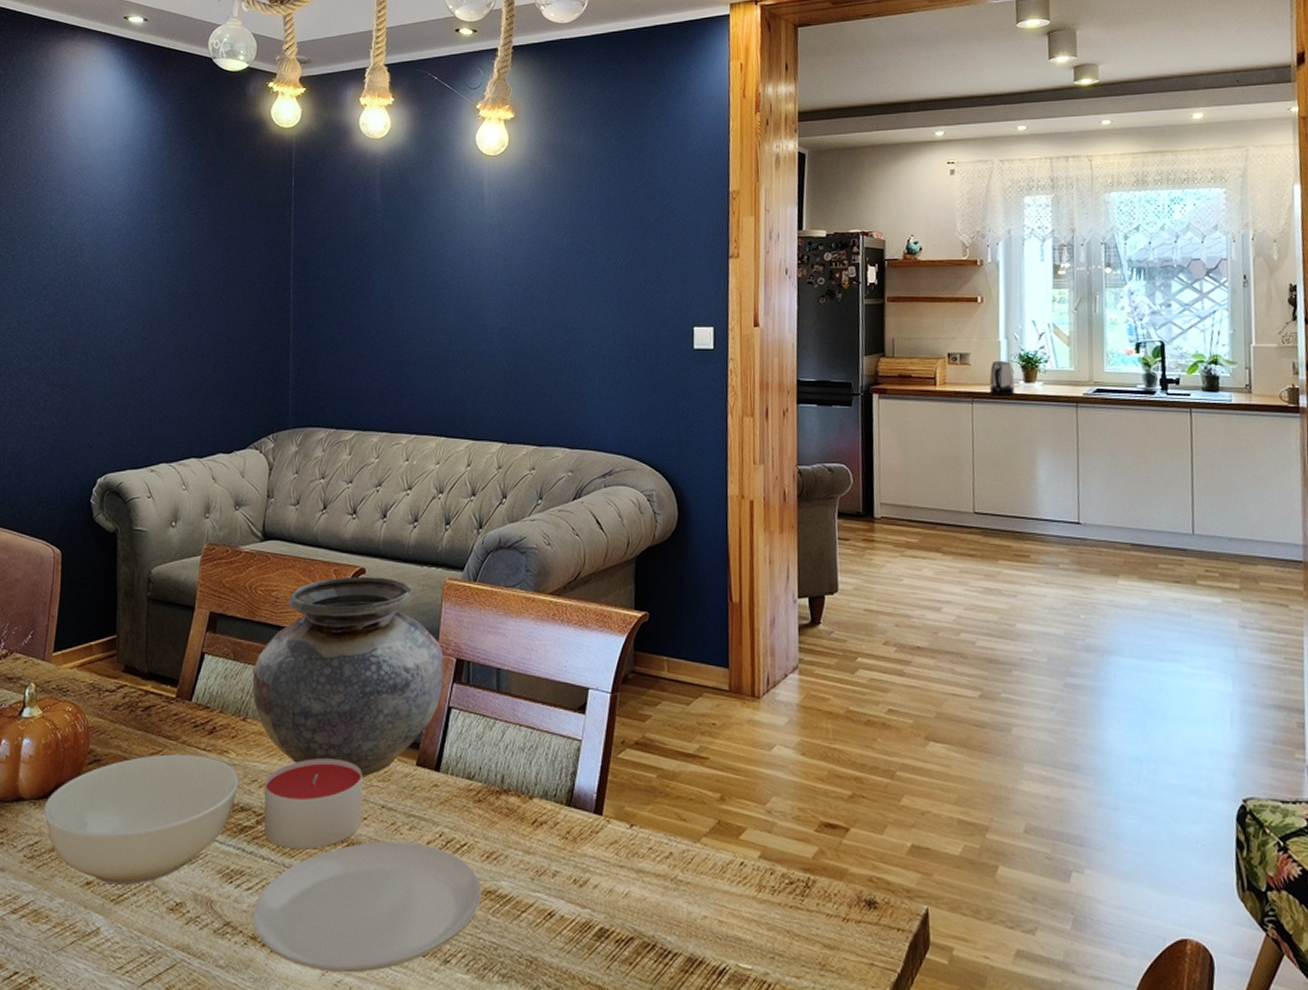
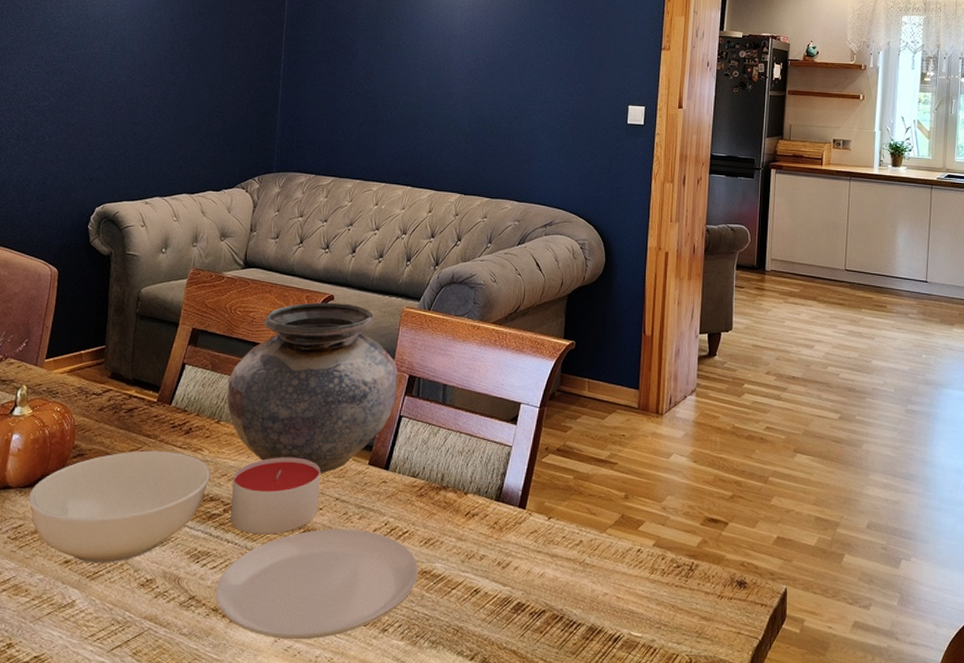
kettle: present [989,360,1015,396] -> none [864,147,884,176]

